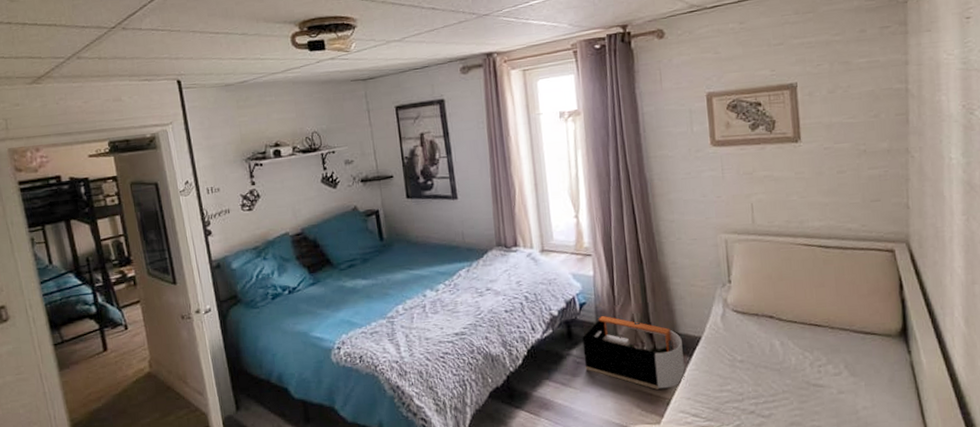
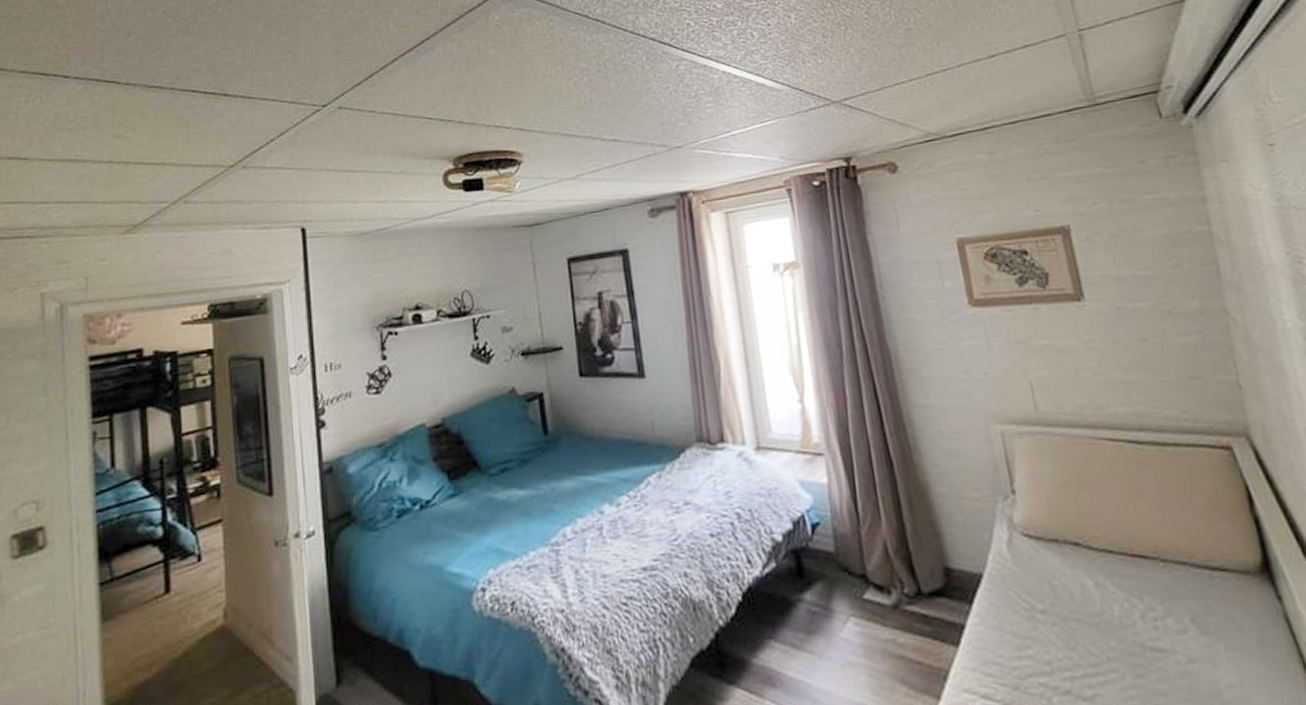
storage bin: present [582,315,685,390] -> none [817,541,966,655]

